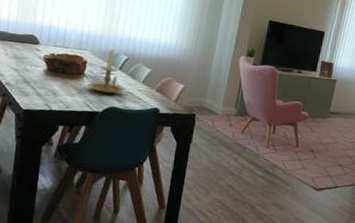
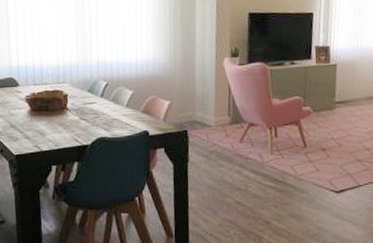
candle holder: present [87,50,125,94] -> none [72,78,110,125]

